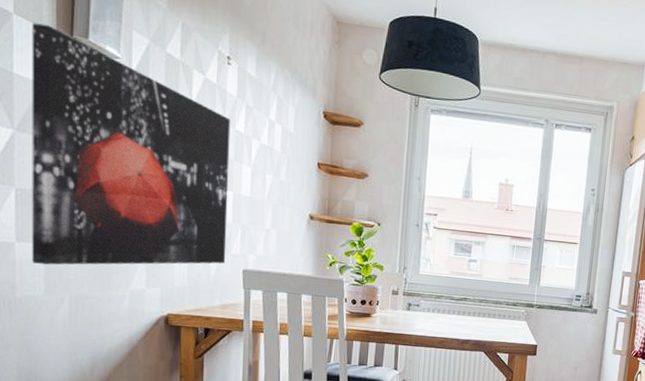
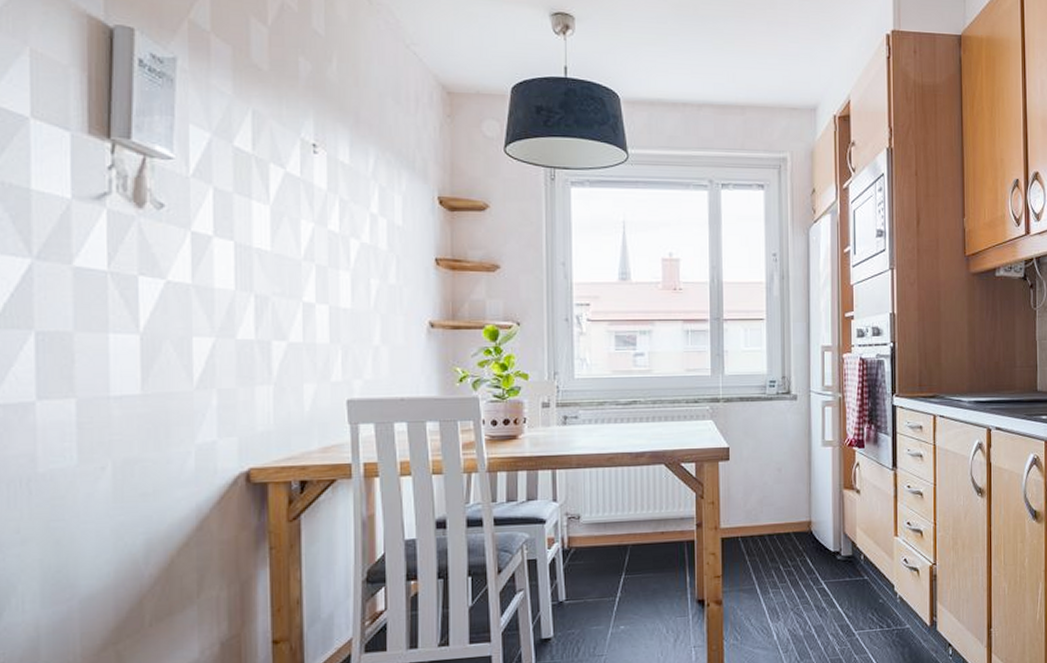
wall art: present [32,22,231,265] -> none [55,126,324,425]

